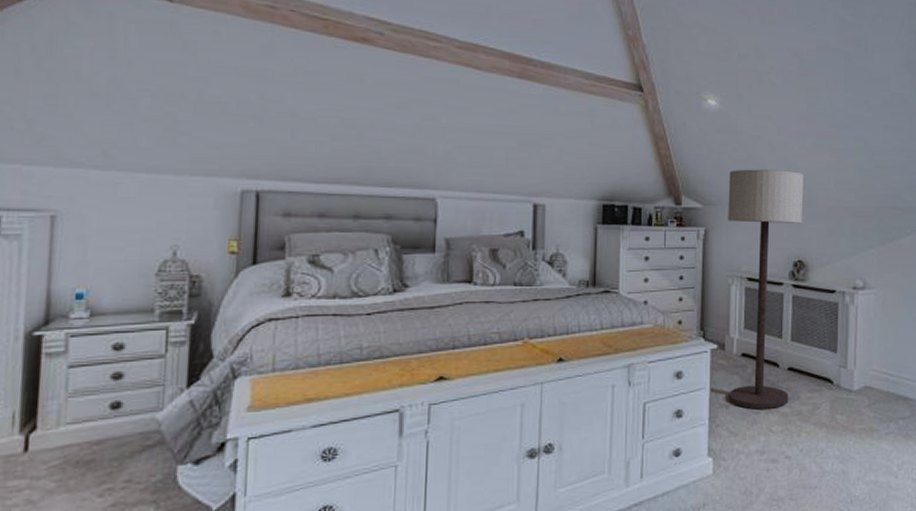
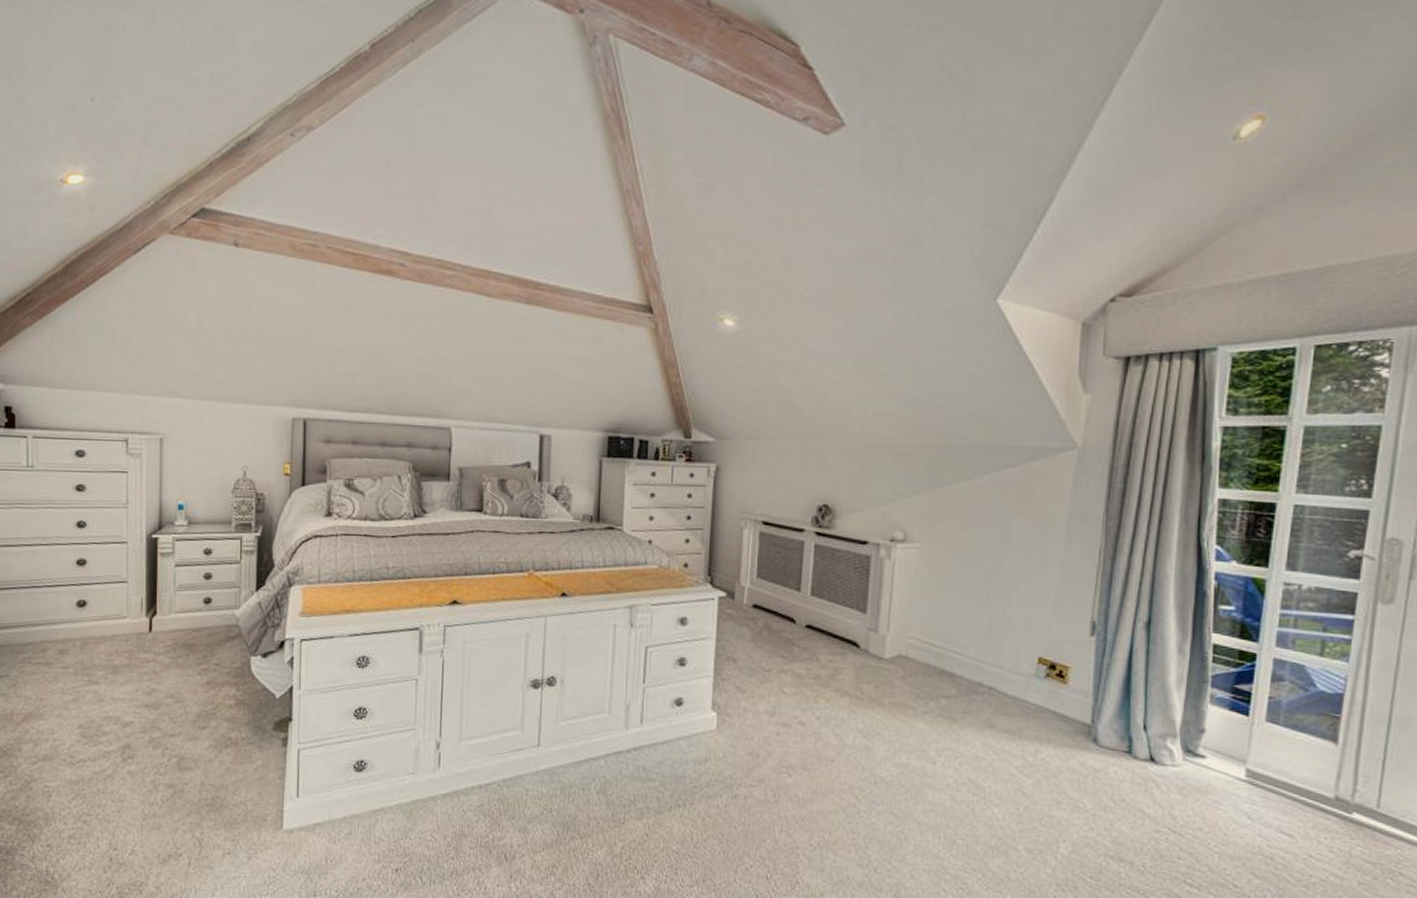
floor lamp: present [728,169,804,409] -> none [736,398,836,668]

